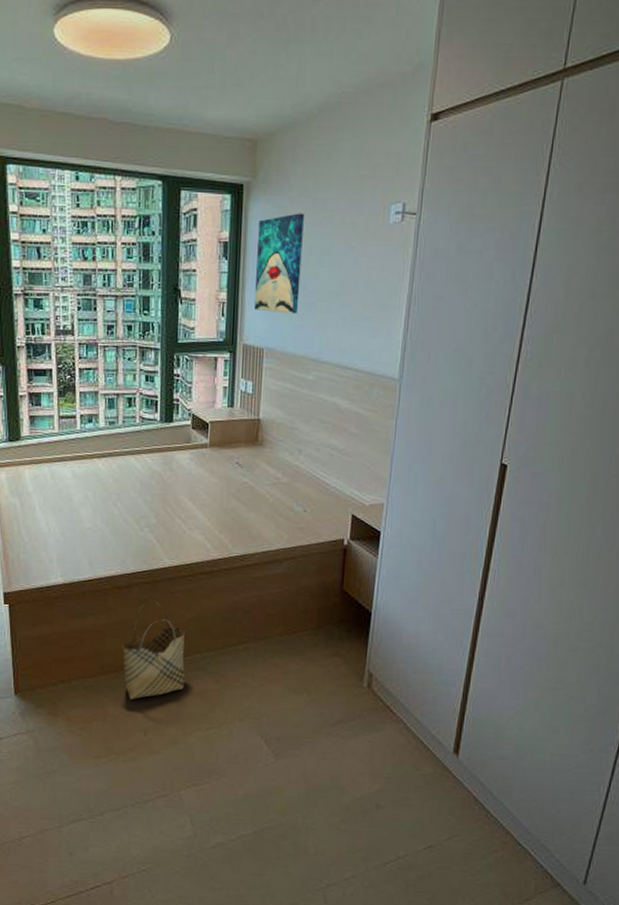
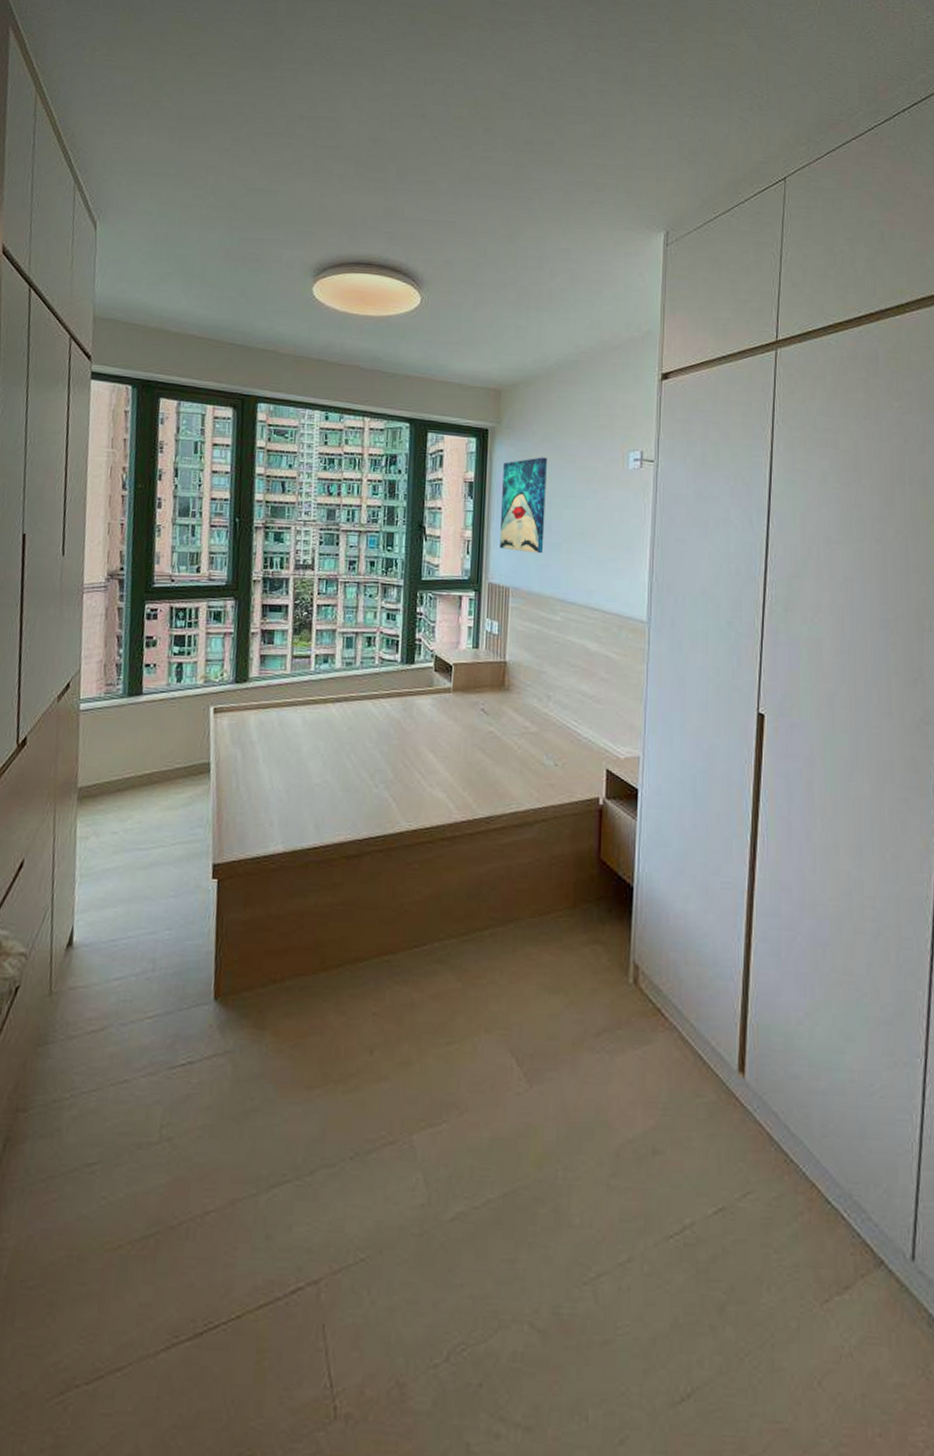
woven basket: present [122,600,186,699] -> none [348,873,422,1004]

